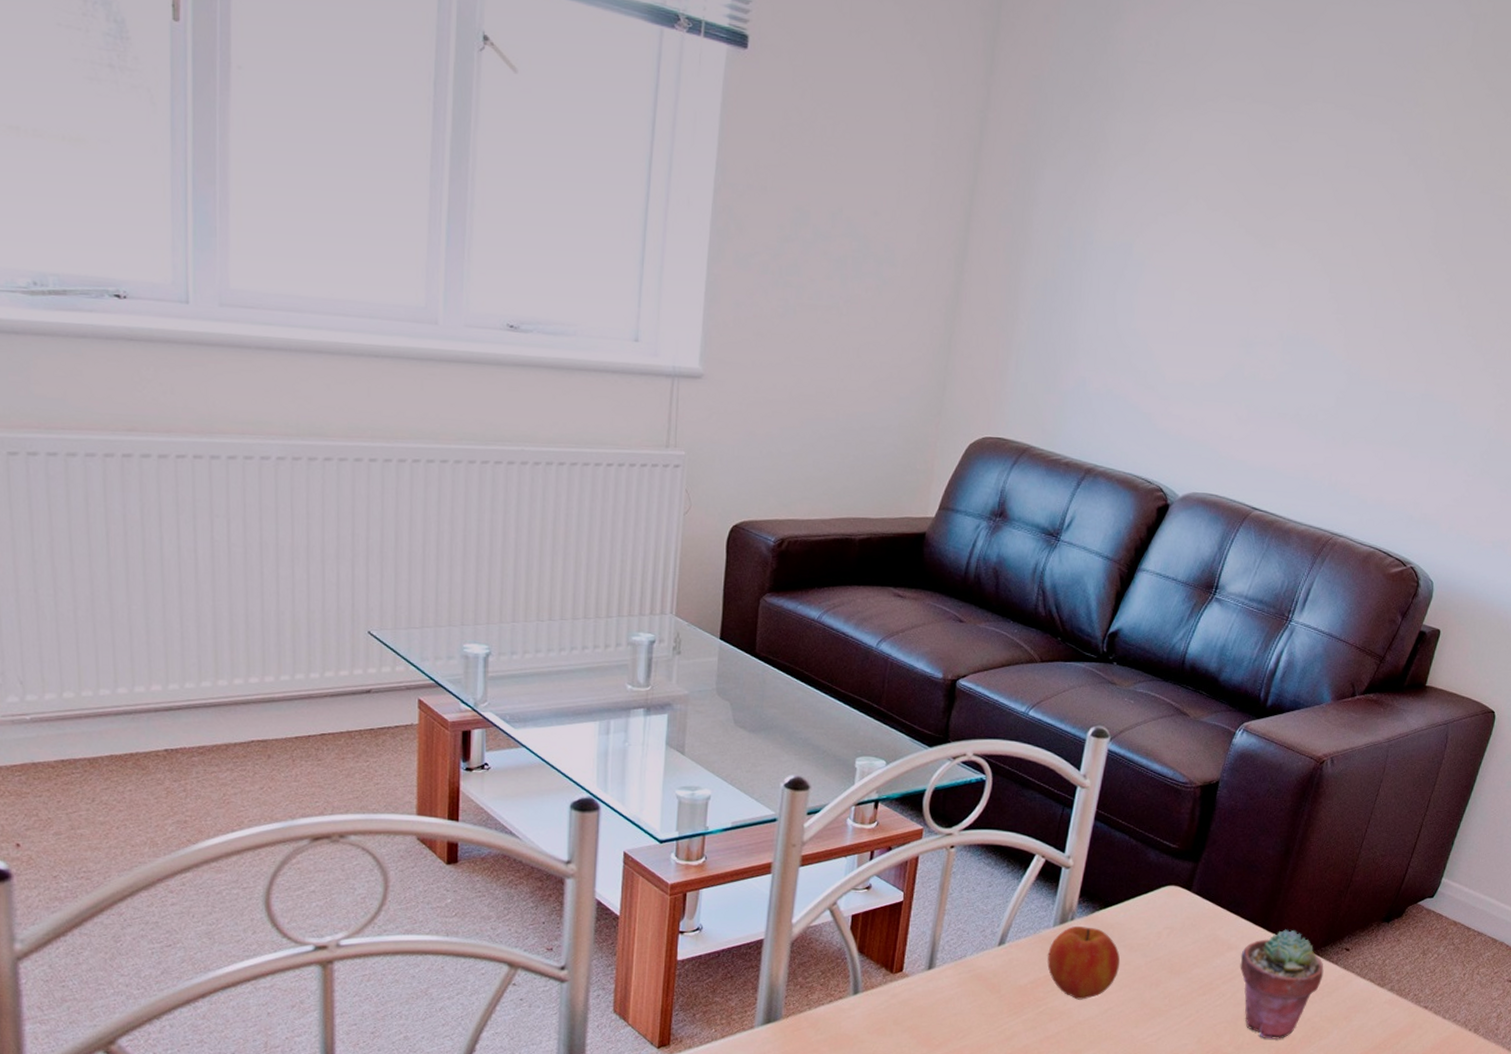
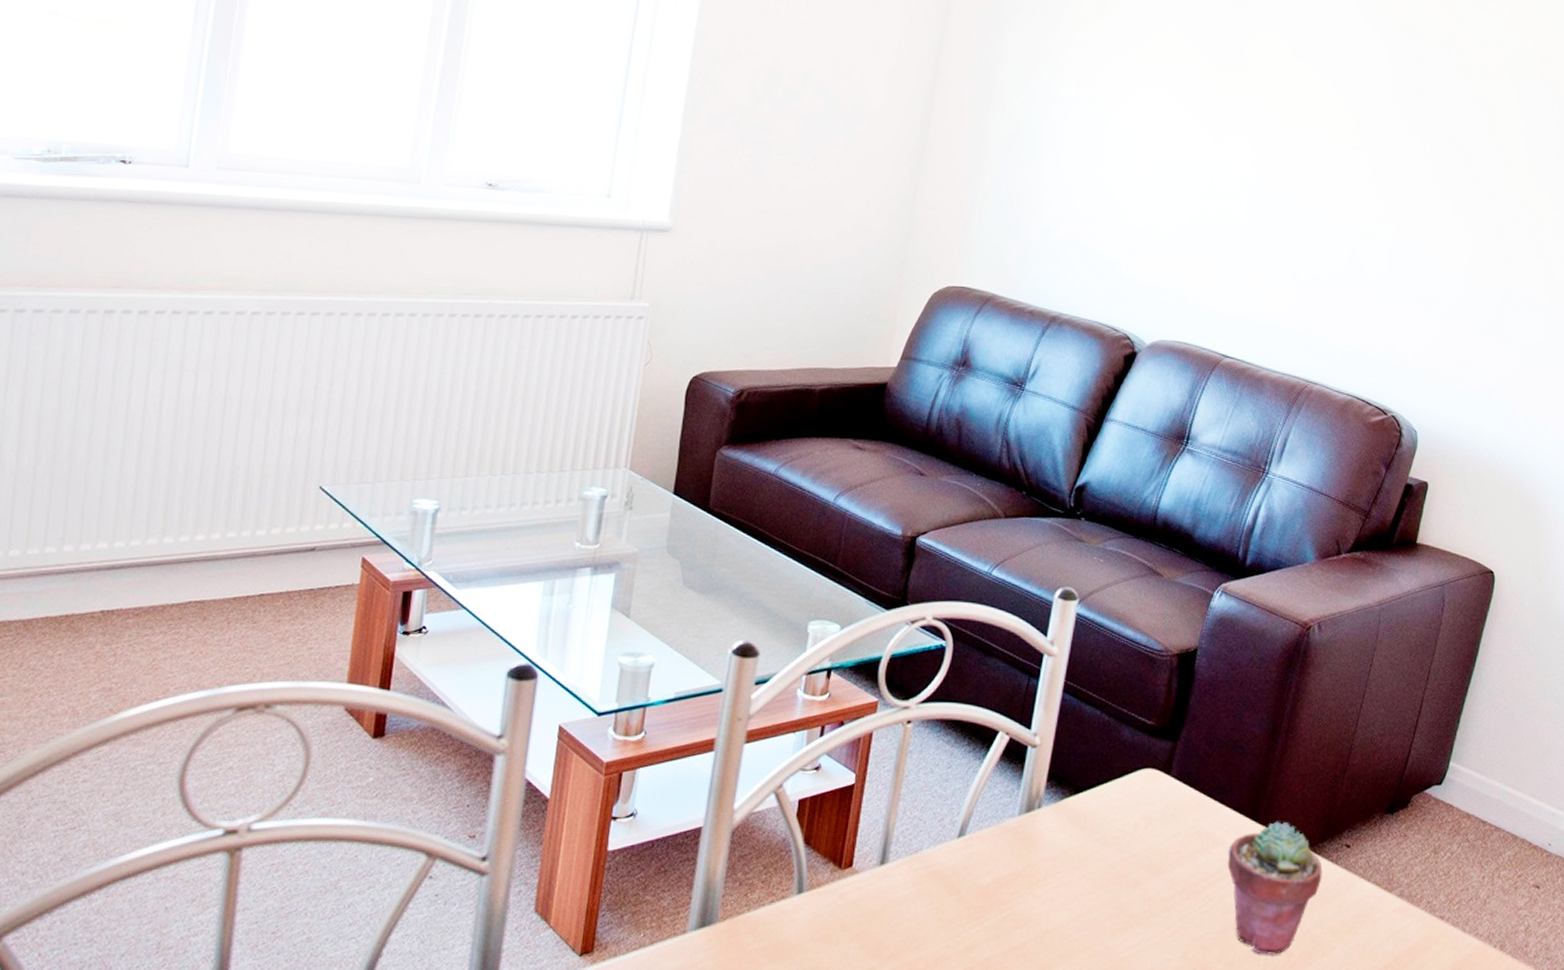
apple: present [1047,925,1121,1000] -> none [1012,814,1093,903]

